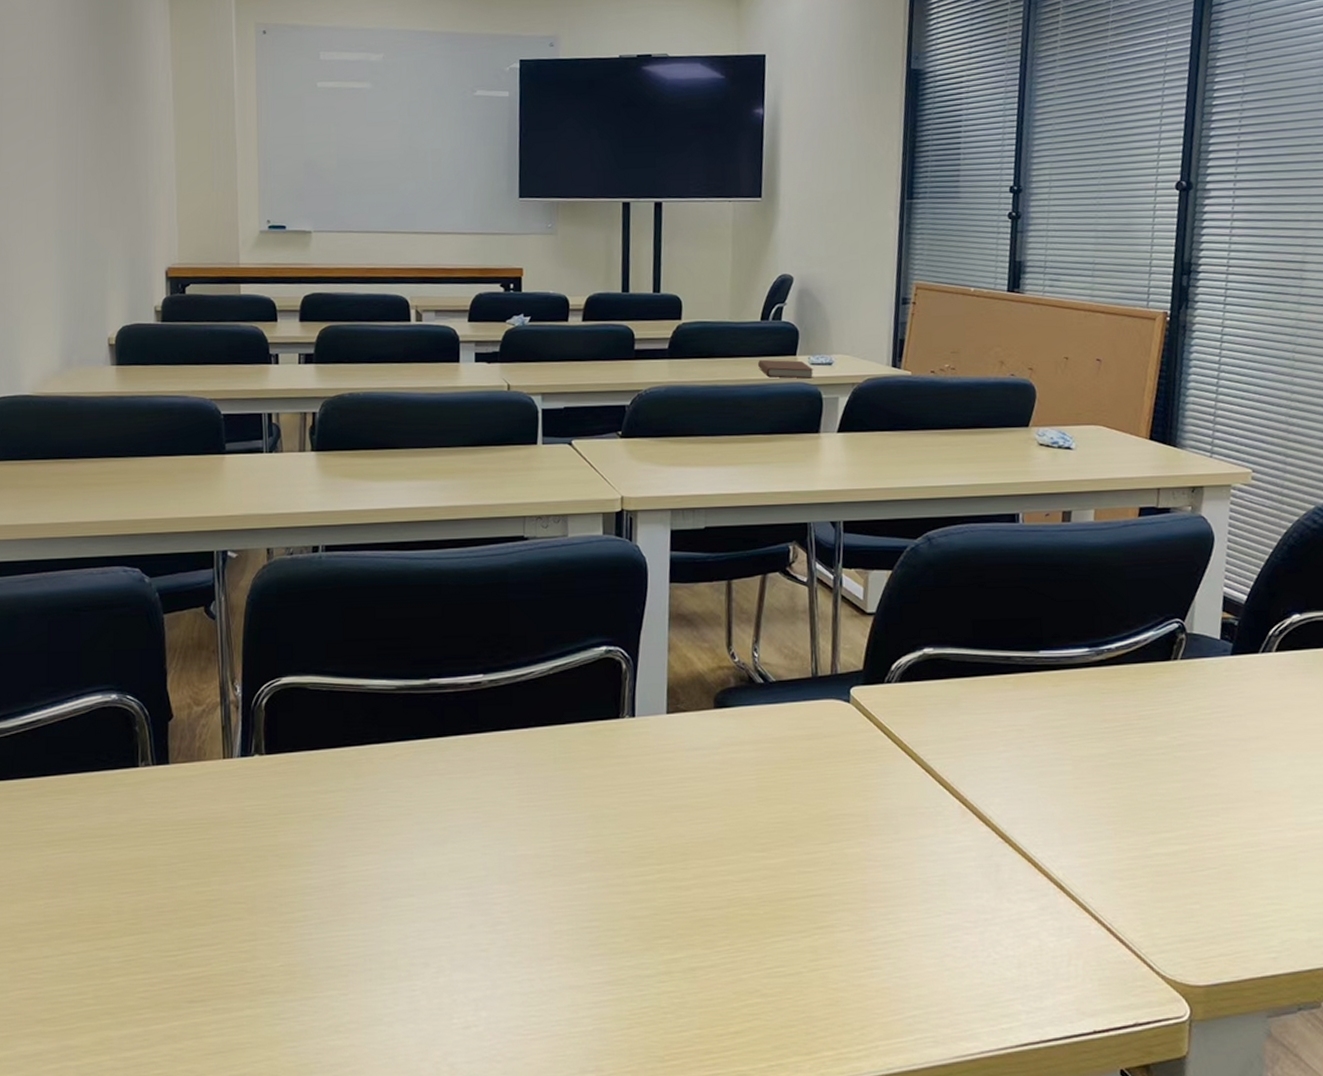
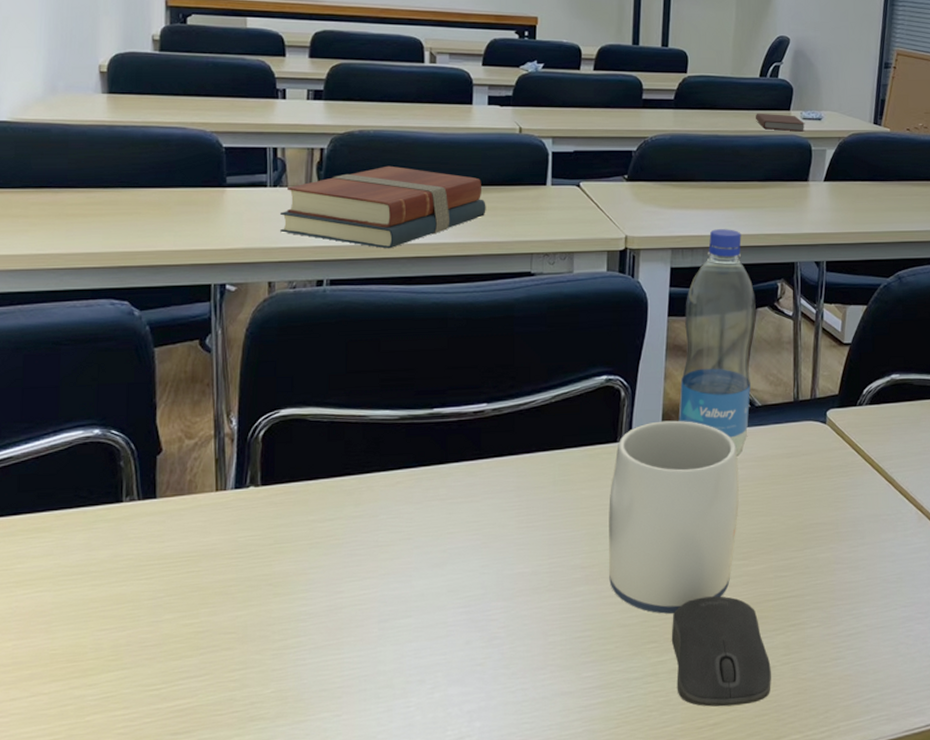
books: none [275,428,477,514] -> present [279,165,486,249]
mug: none [613,695,755,907] -> present [609,420,739,614]
bottle: none [684,487,766,737] -> present [678,229,756,457]
computer mouse: none [685,890,798,1014] -> present [671,596,771,707]

